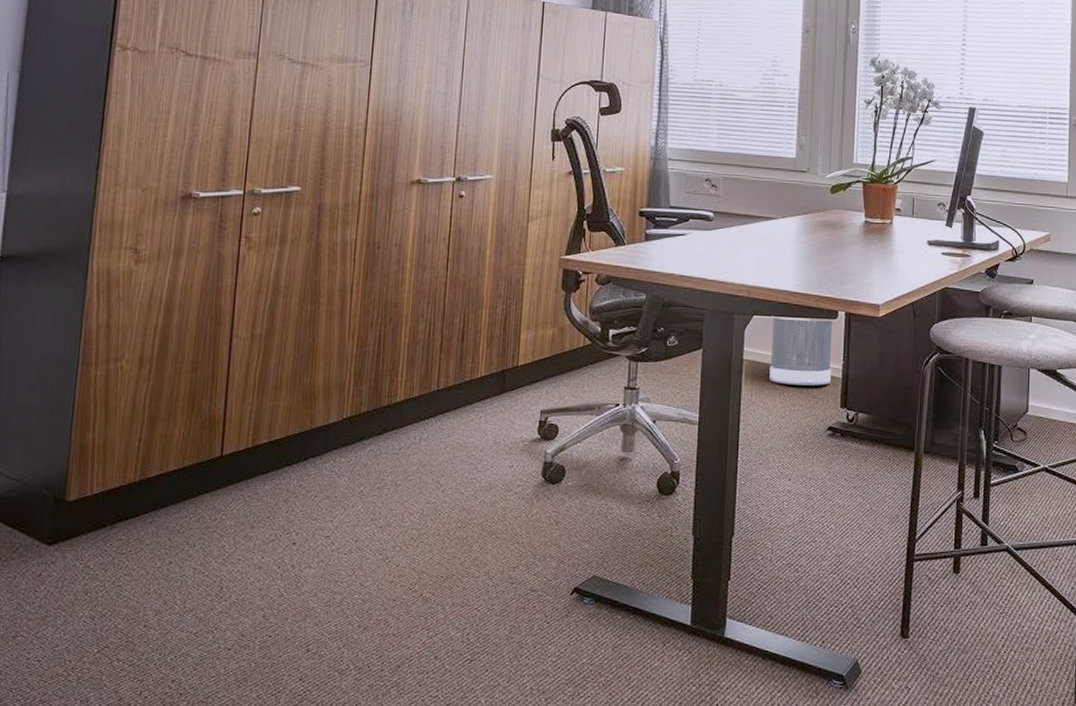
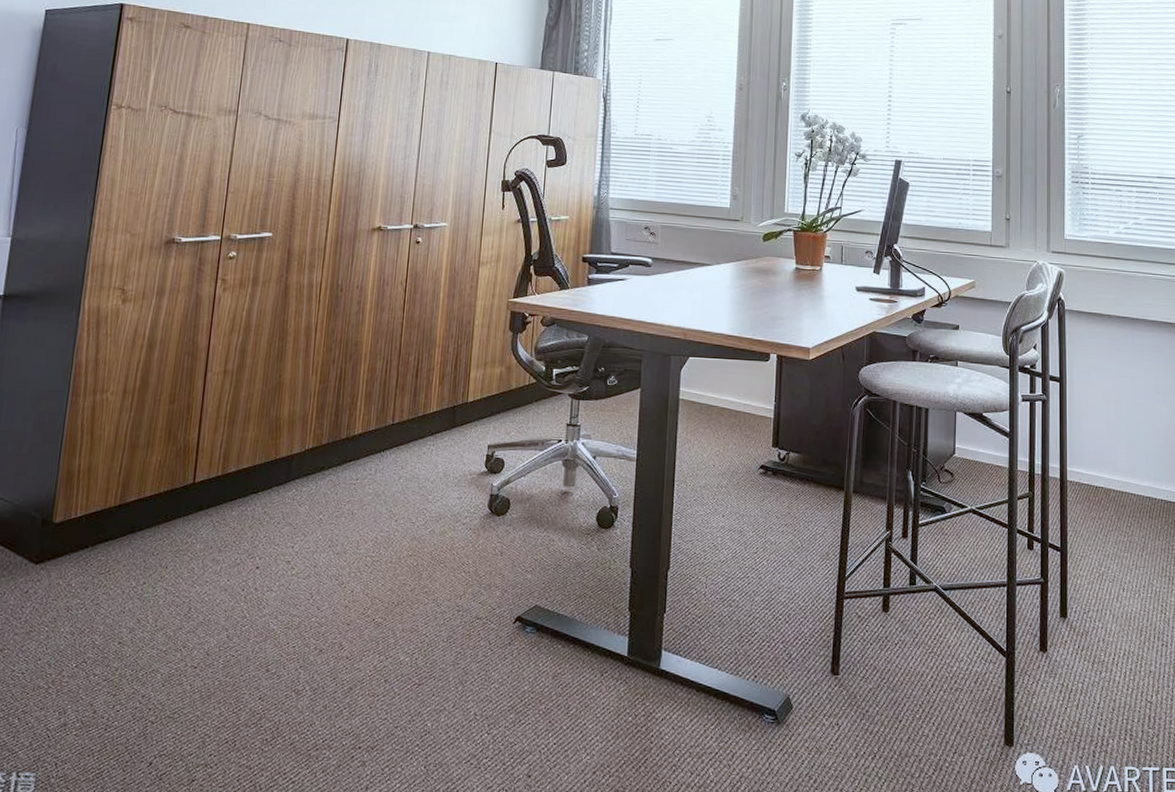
wastebasket: present [769,315,834,386] -> none [704,357,766,425]

